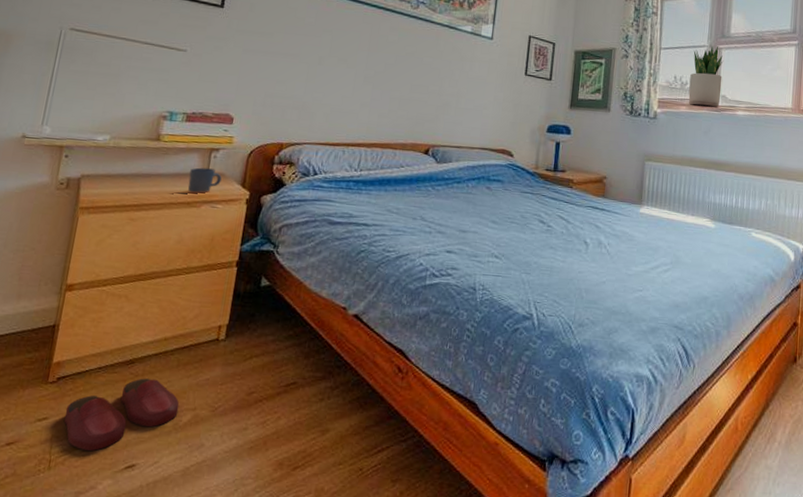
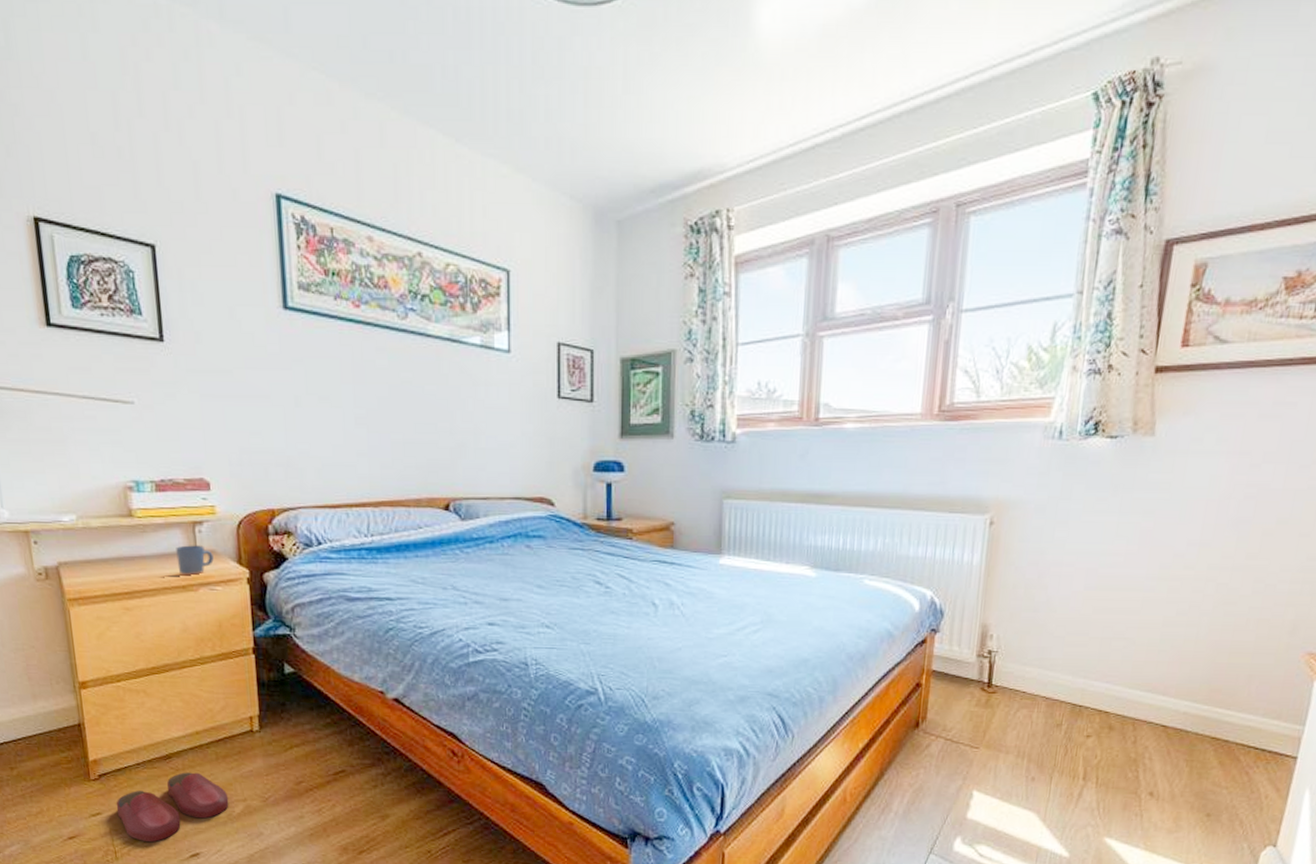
planter: present [688,46,724,108] -> none [778,334,826,422]

